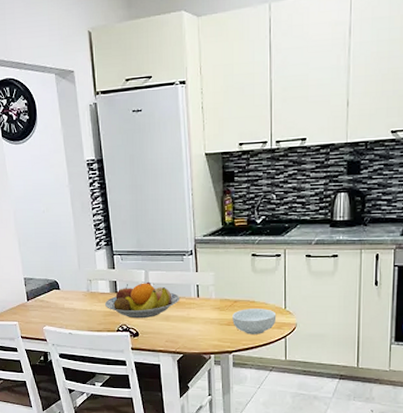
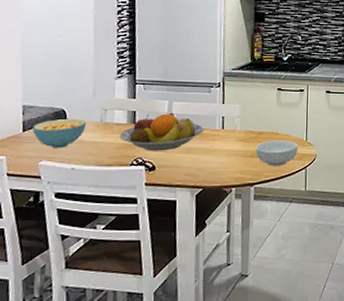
cereal bowl: none [34,288,76,315] -> present [32,118,87,148]

